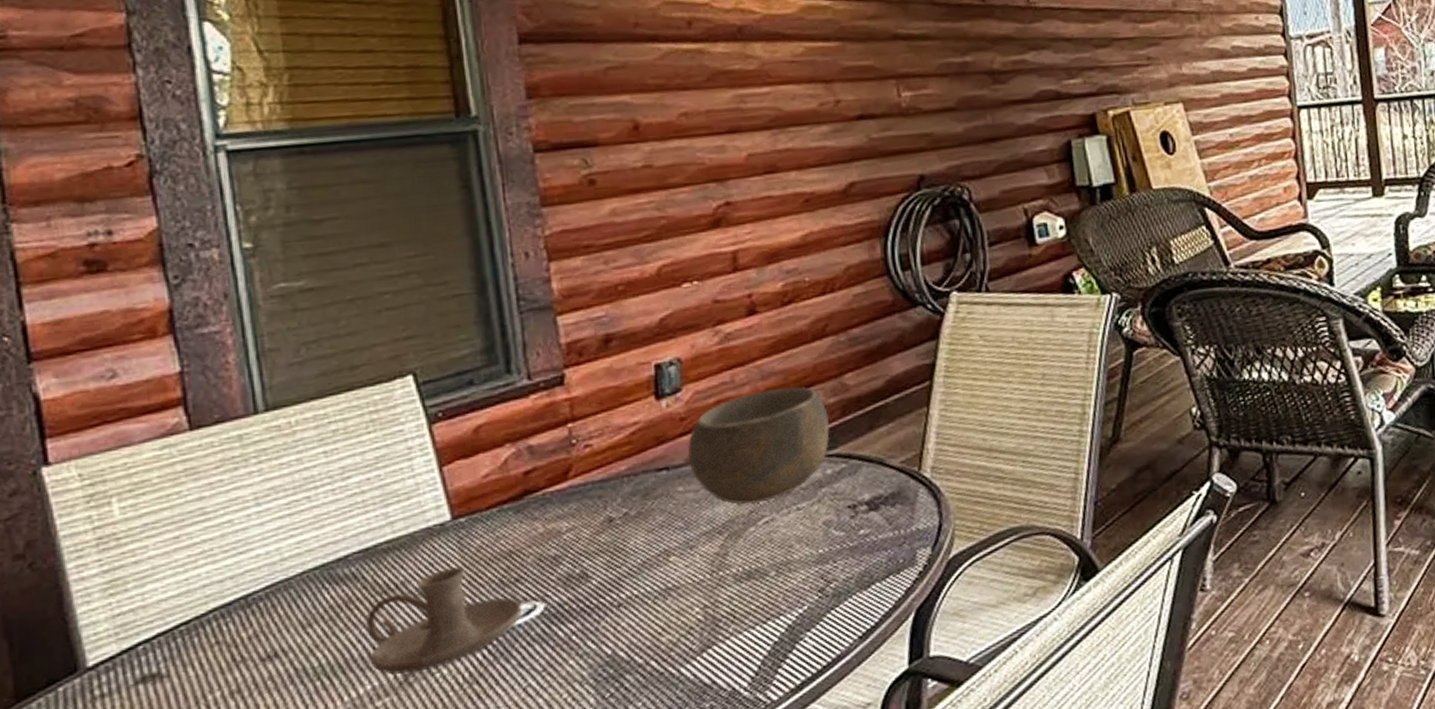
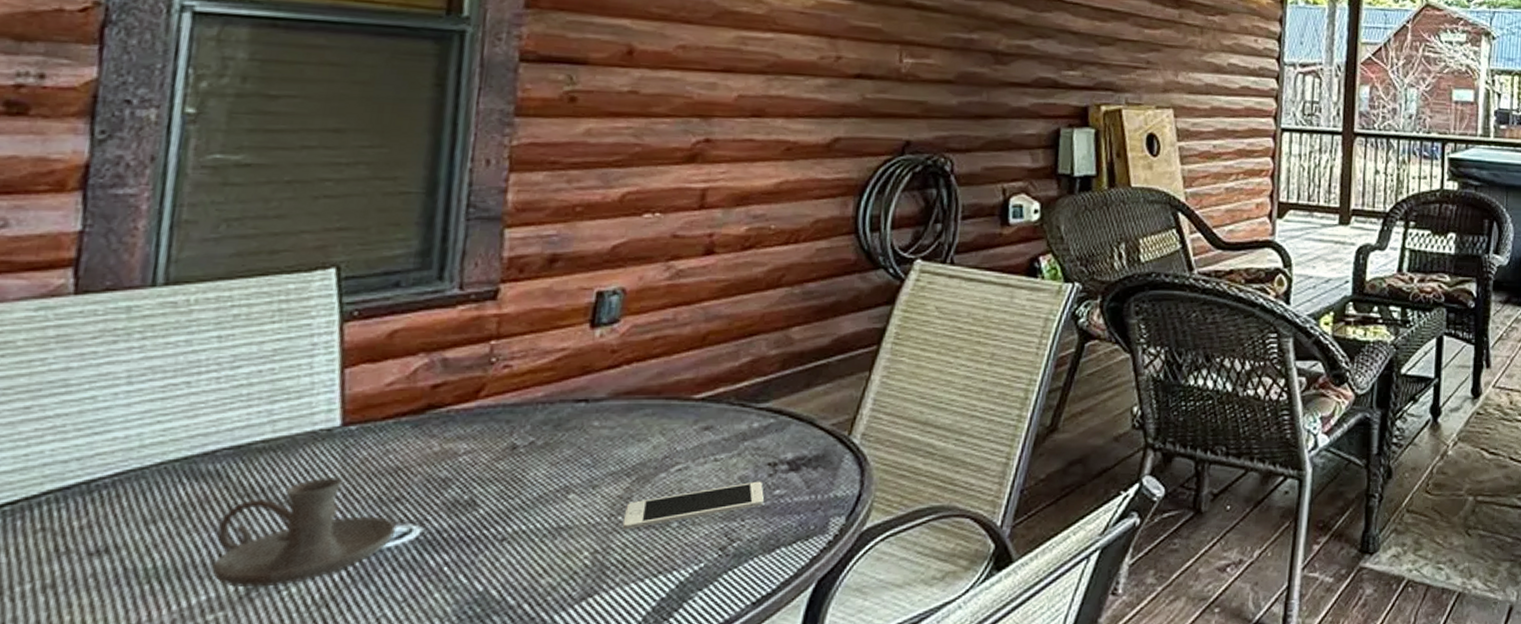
bowl: present [687,386,830,504] -> none [611,332,768,449]
cell phone: none [724,523,852,584] -> present [622,481,765,530]

